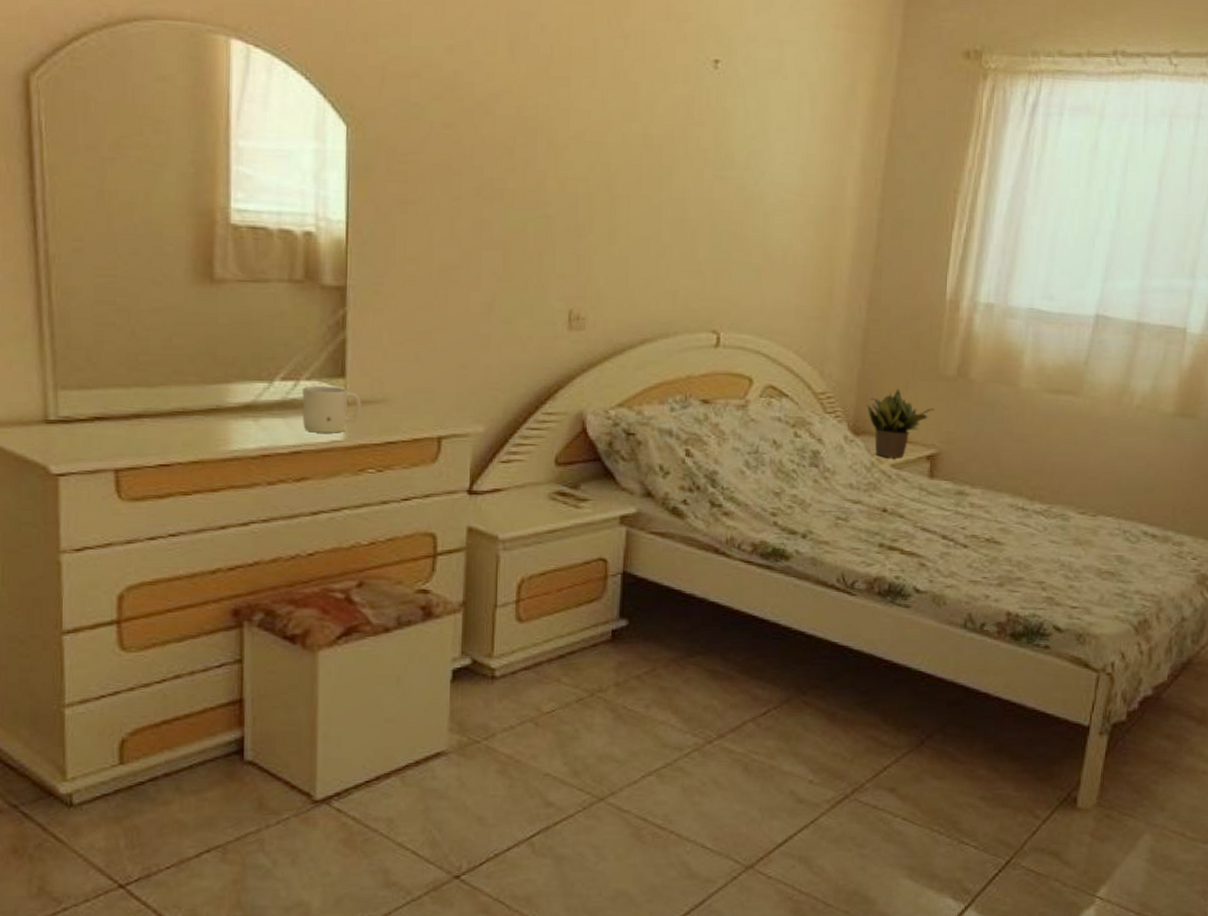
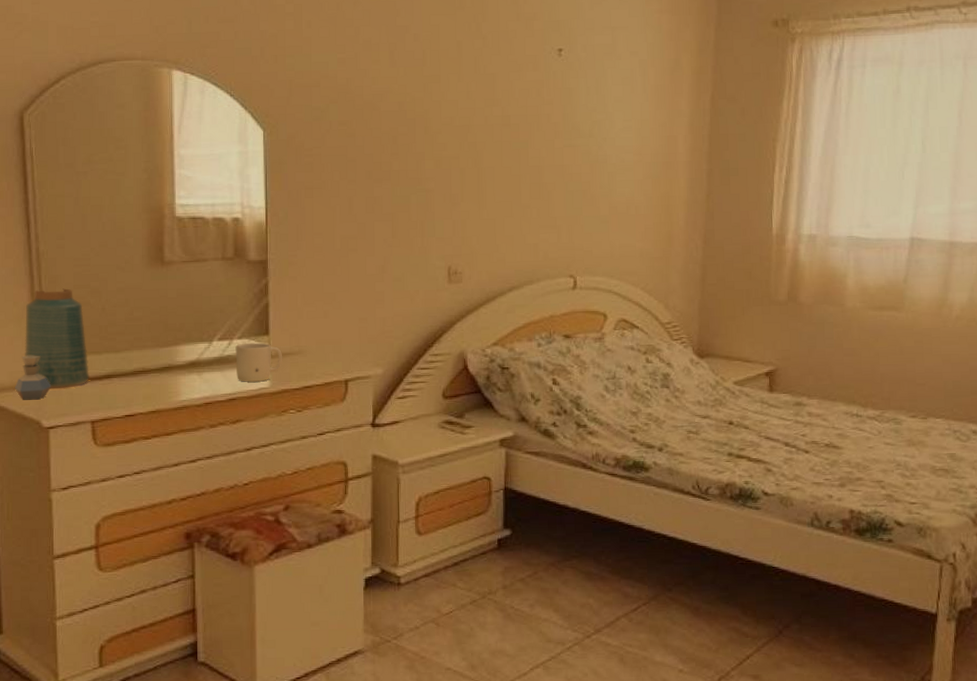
perfume bottle: none [13,384,63,439] -> present [14,355,52,400]
vase: none [26,302,115,429] -> present [24,288,90,390]
potted plant: present [867,388,934,459] -> none [708,315,769,377]

